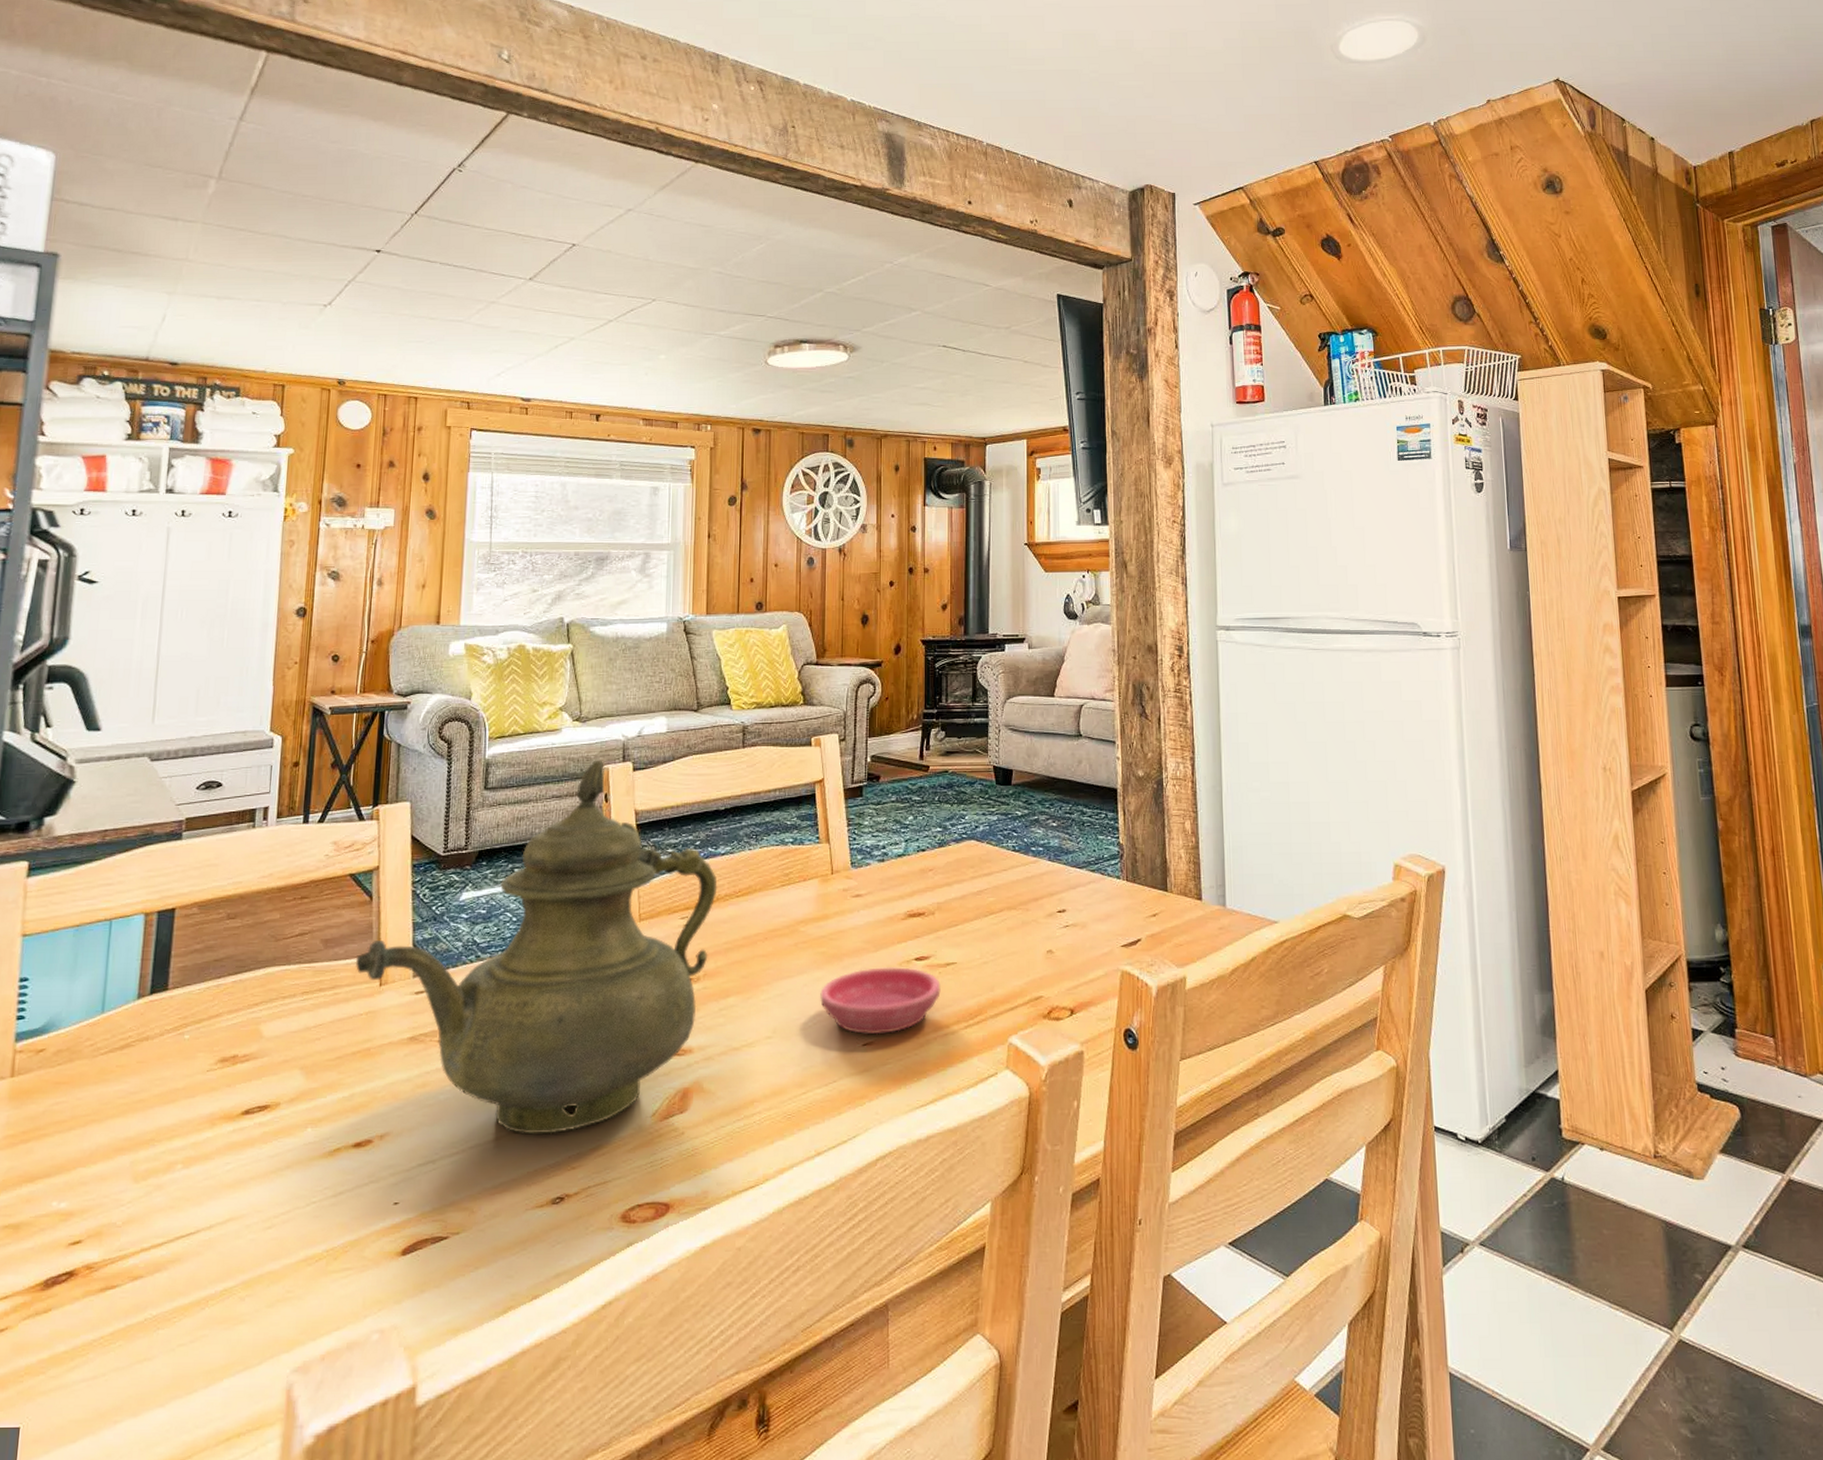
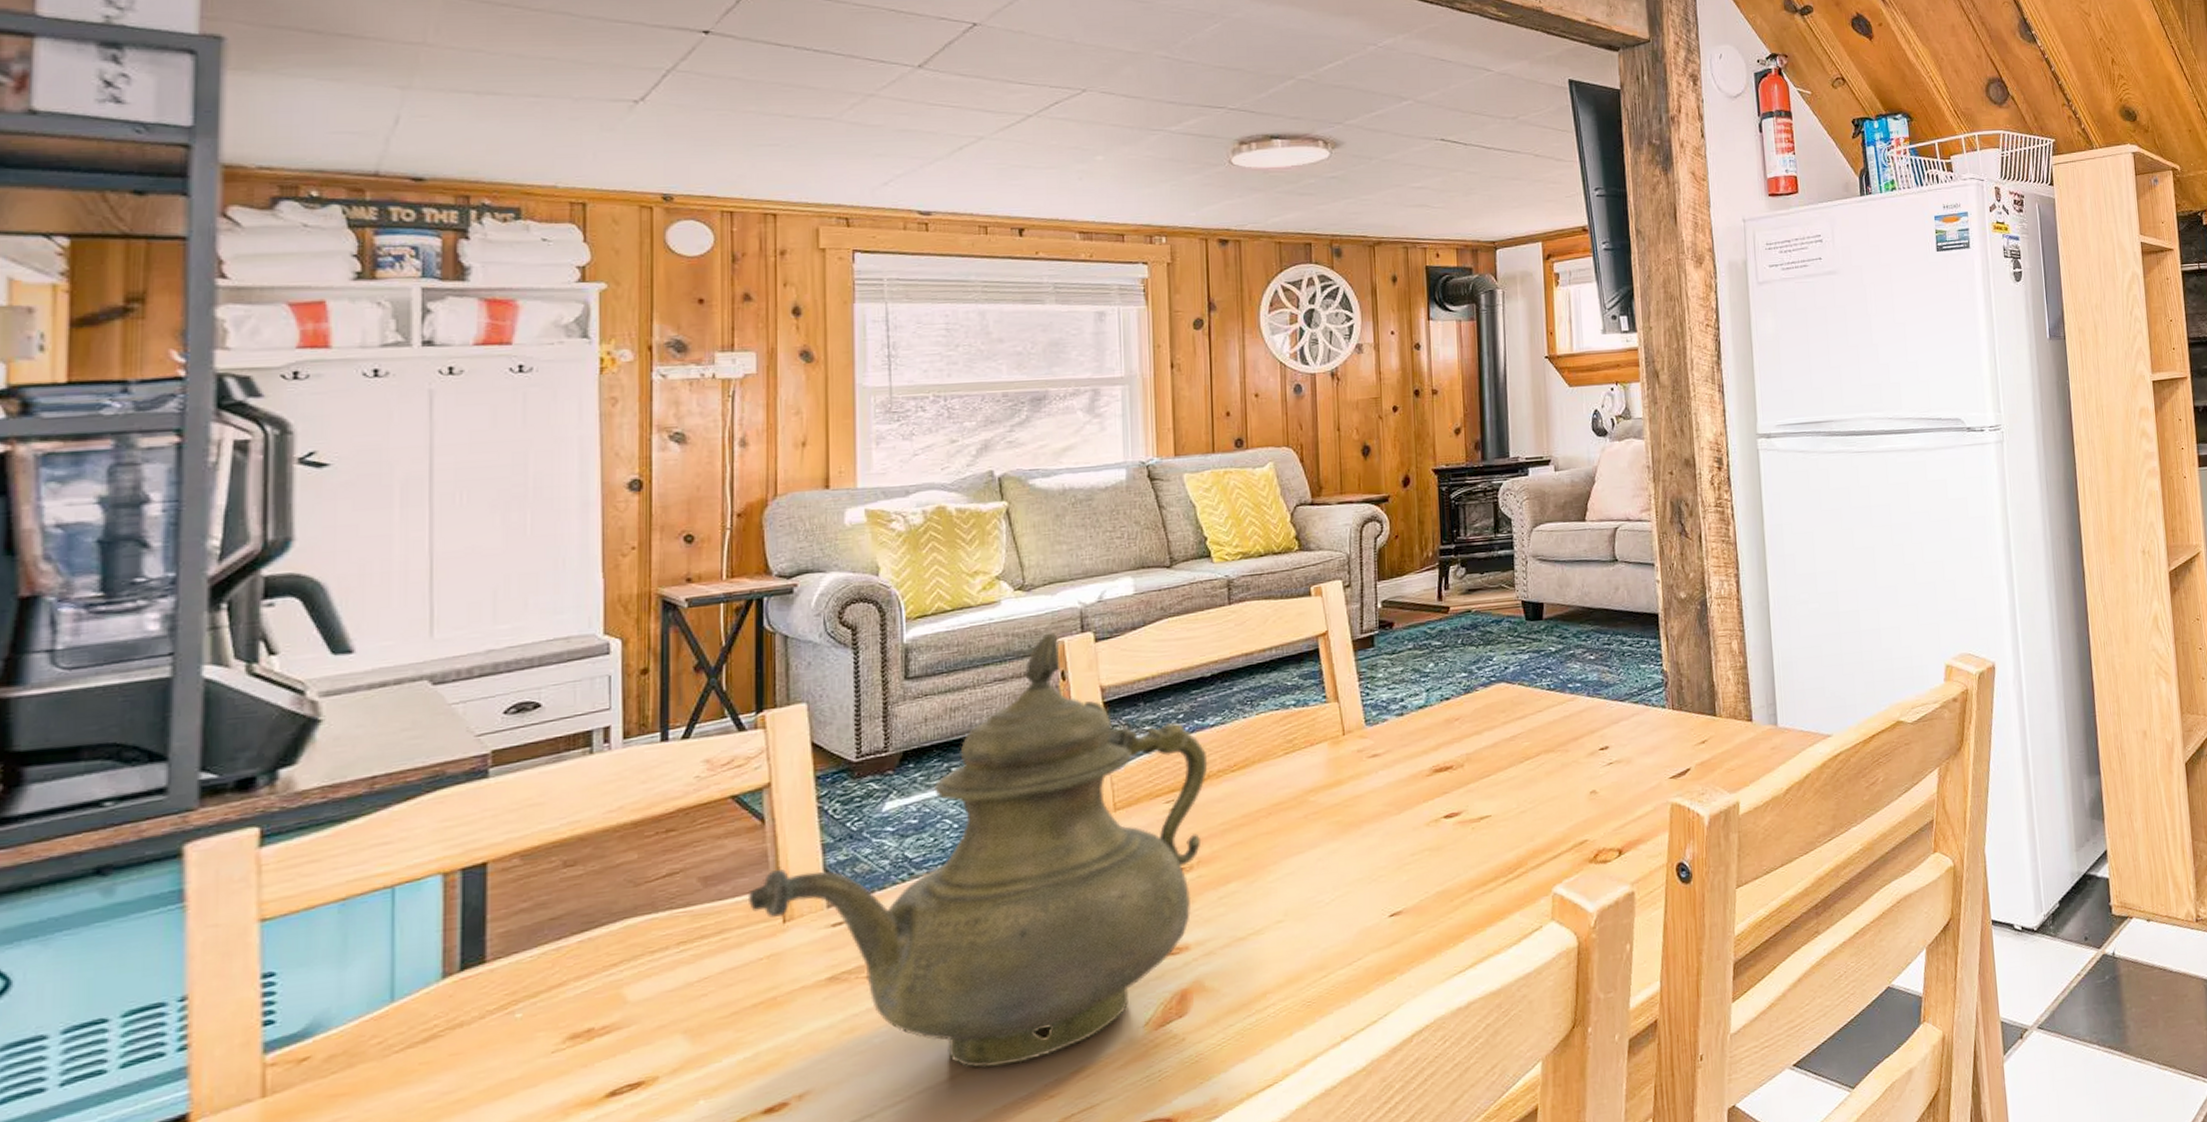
saucer: present [820,967,941,1035] -> none [1337,827,1475,905]

